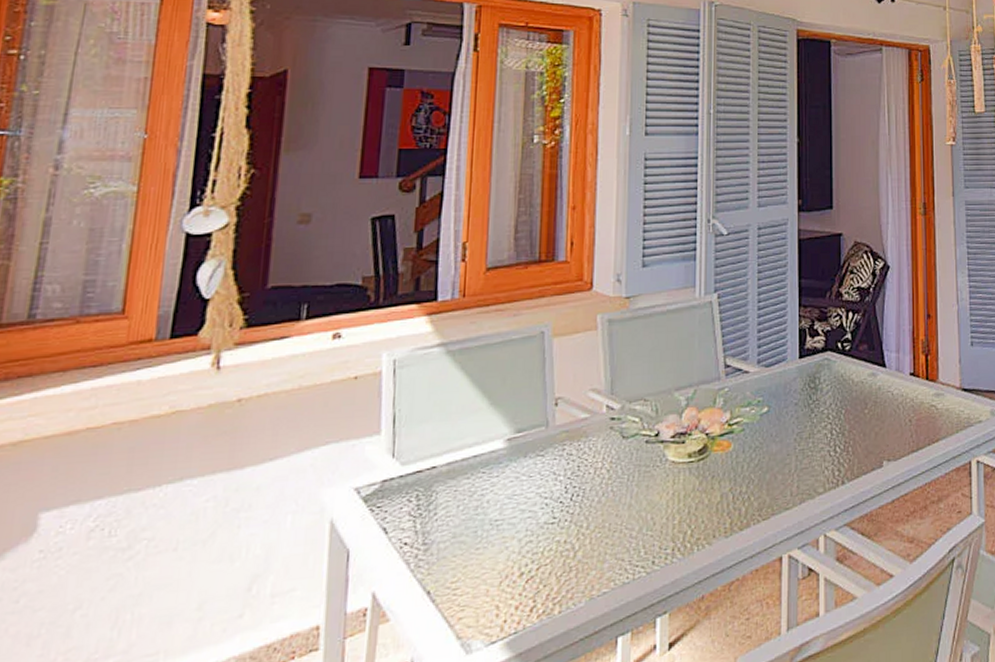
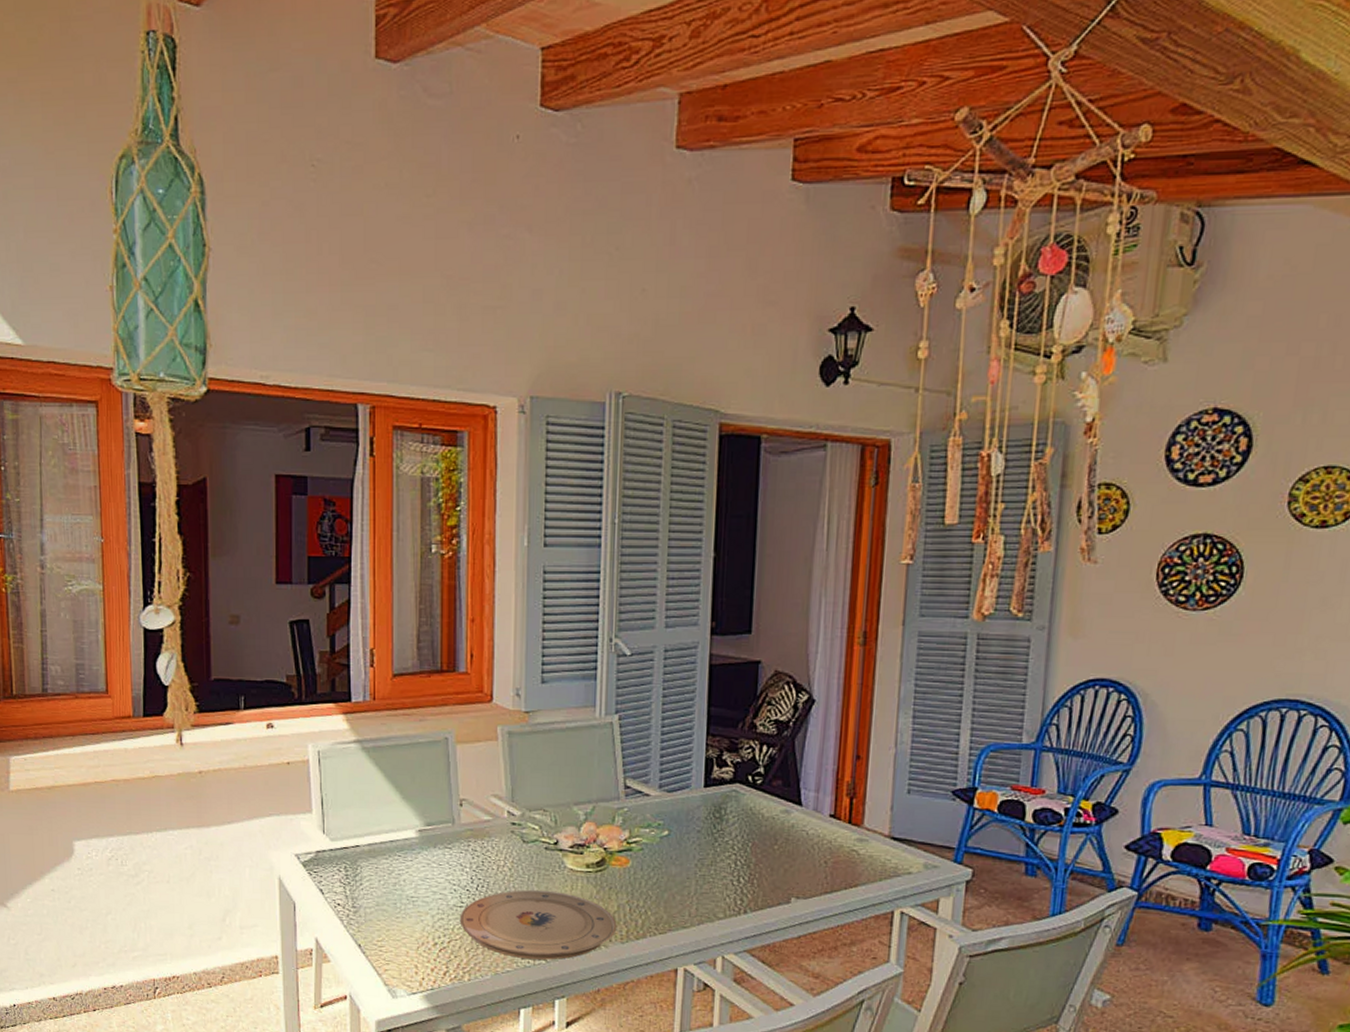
plate: none [550,489,721,575] -> present [459,889,617,960]

